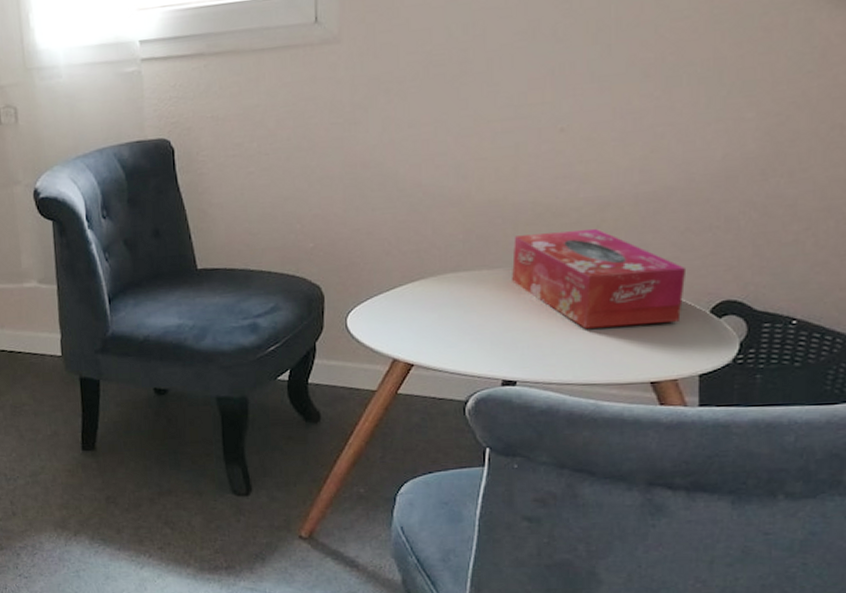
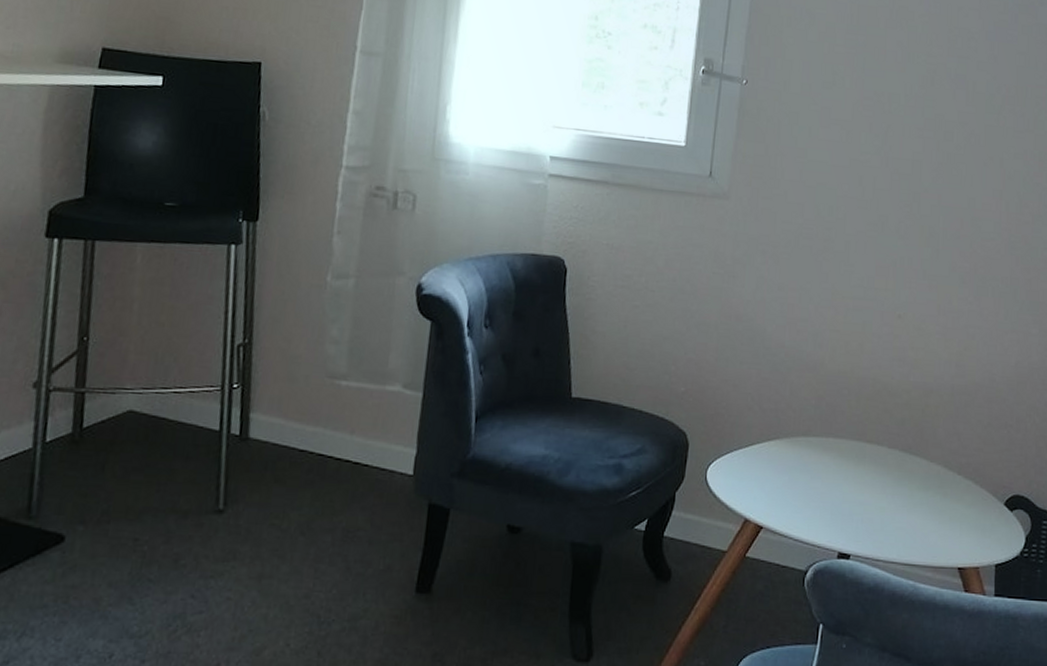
tissue box: present [512,228,685,329] -> none [853,409,987,511]

